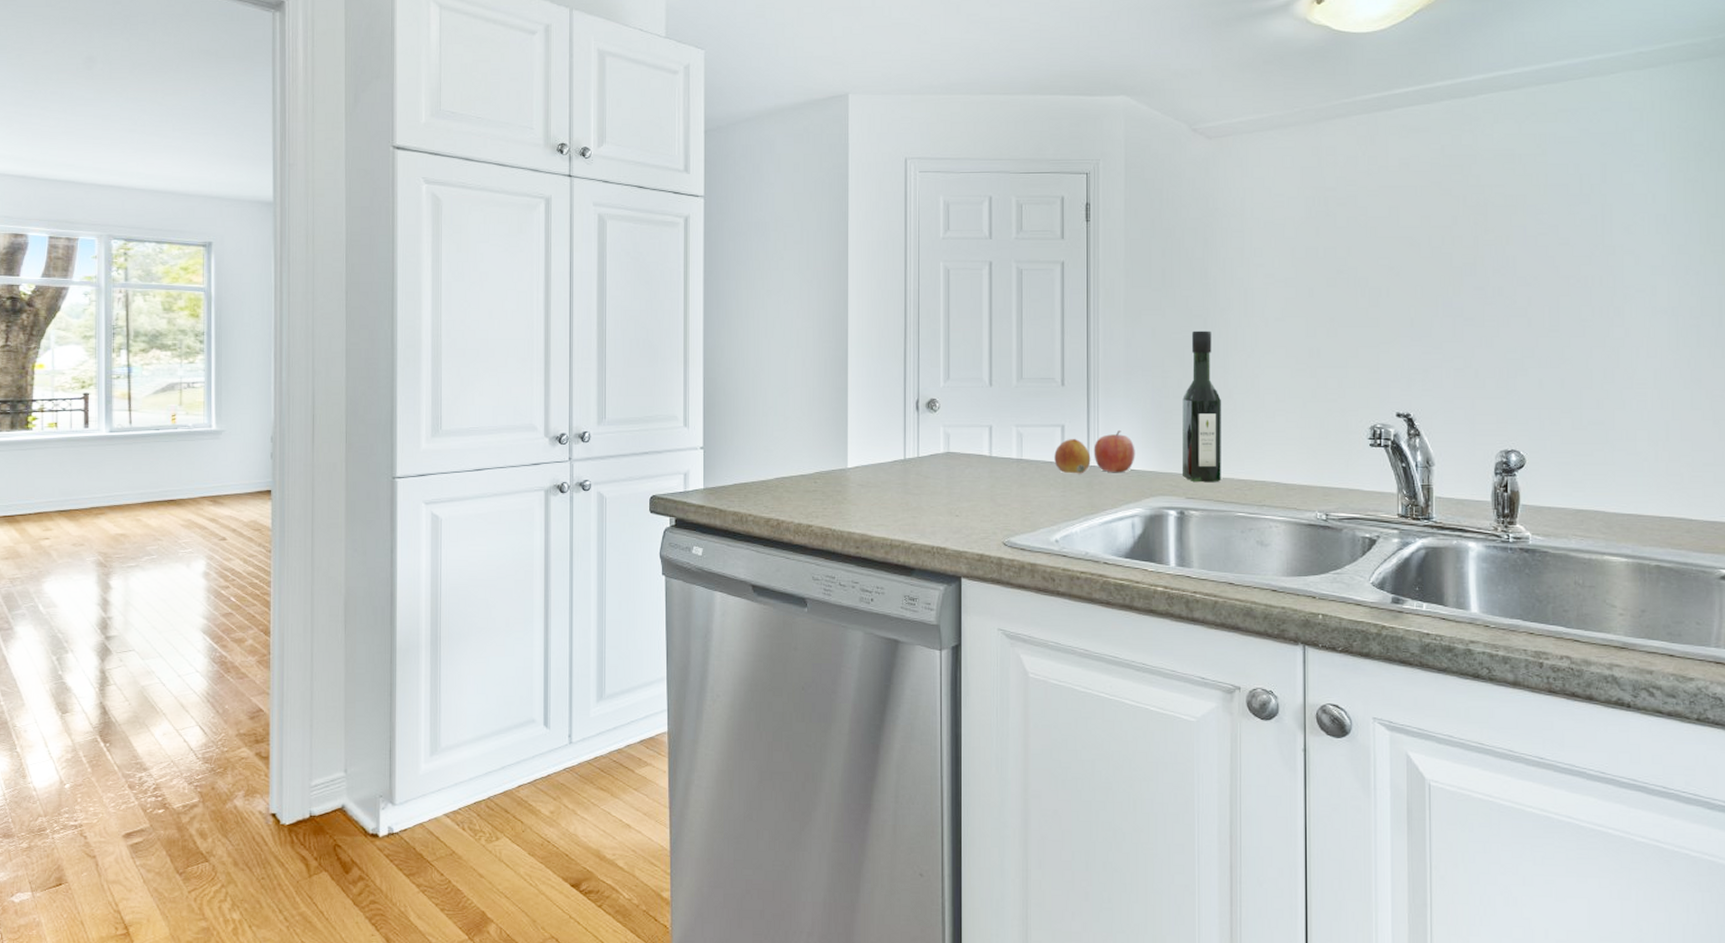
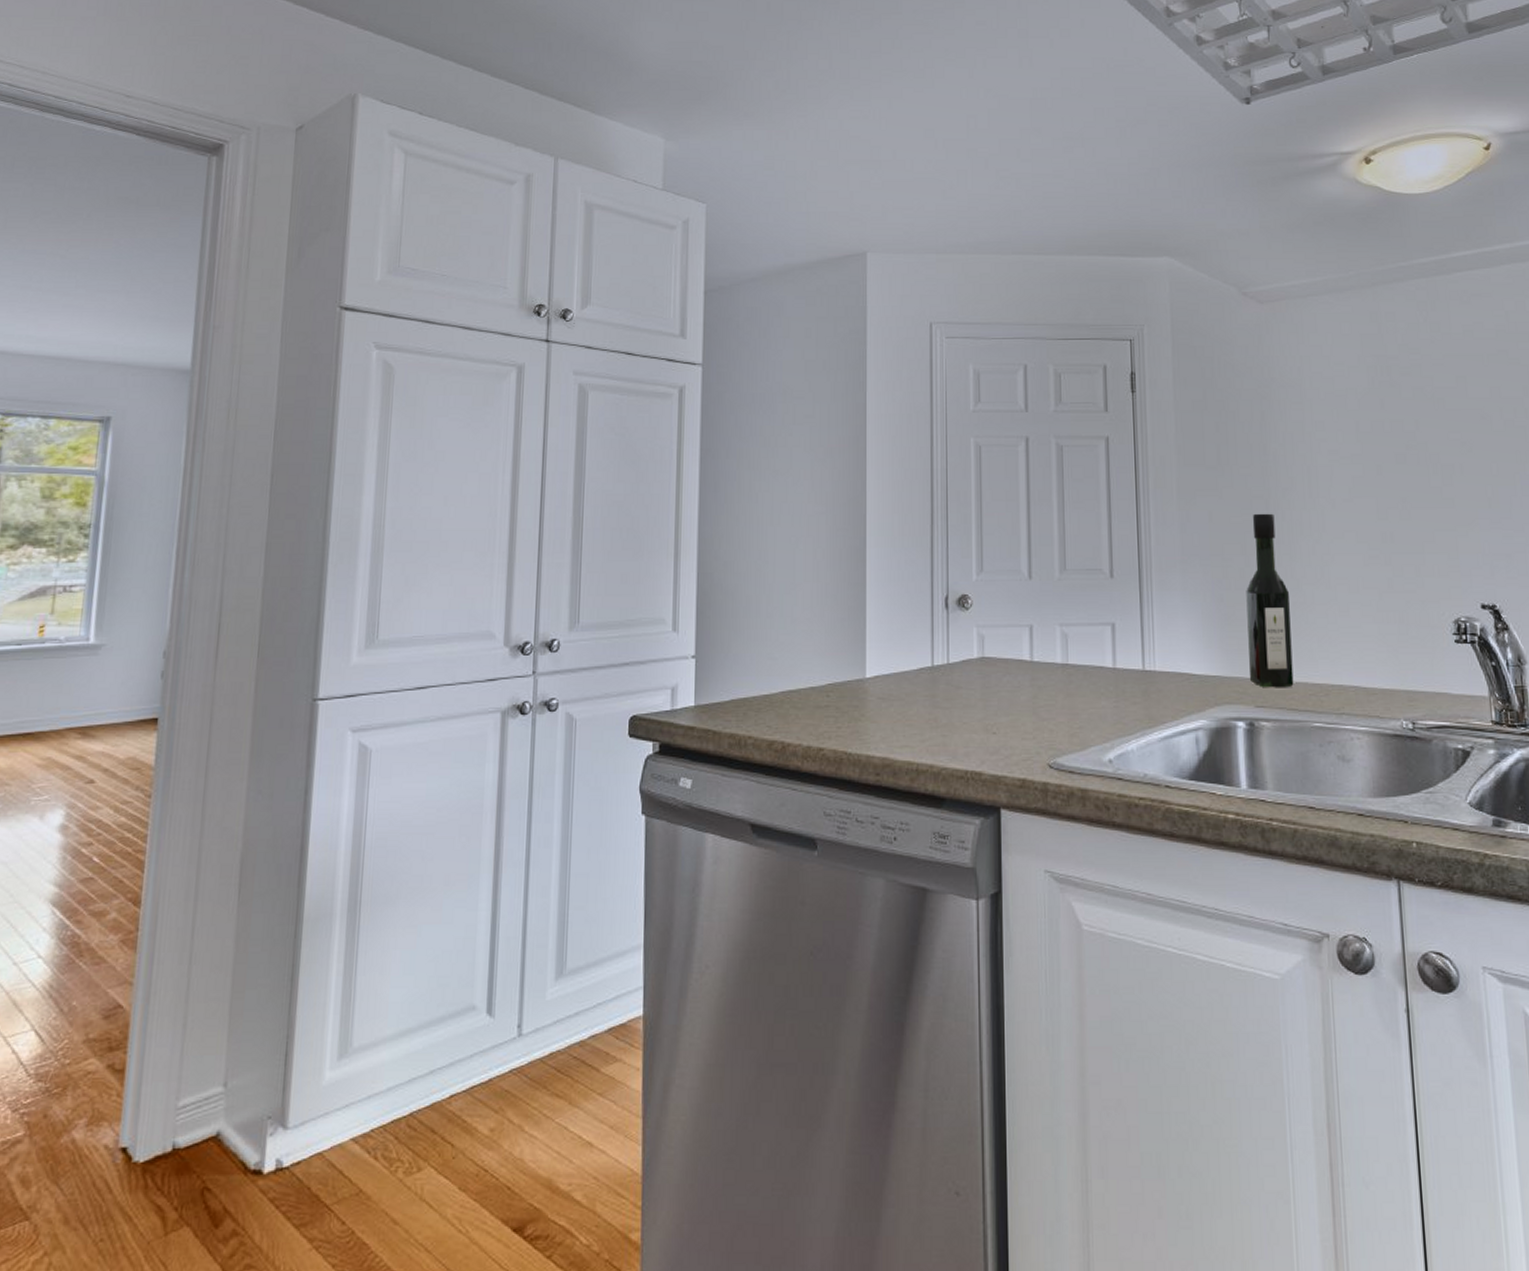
fruit: present [1054,438,1091,474] -> none [1104,638,1146,681]
fruit: present [1093,431,1135,473] -> none [1149,629,1196,679]

